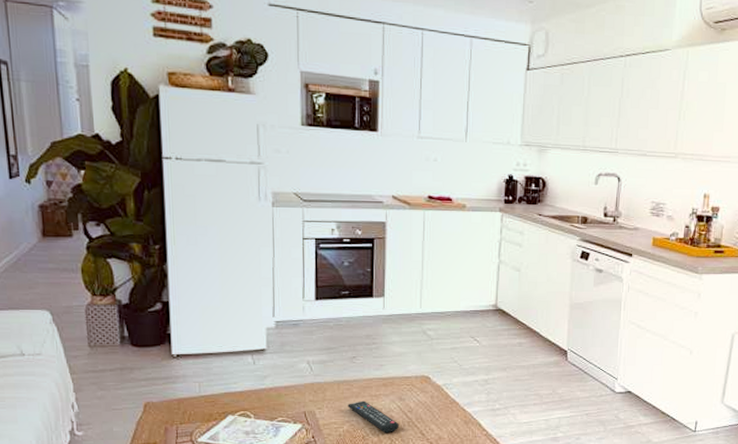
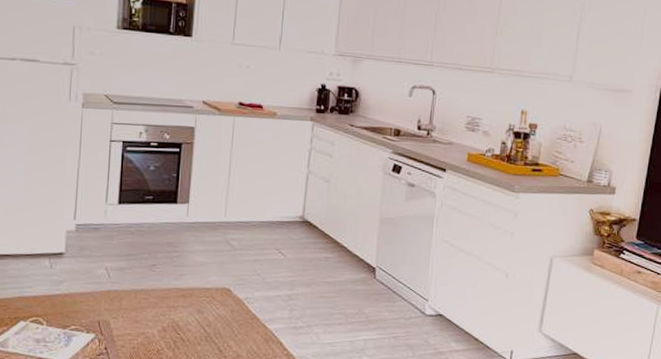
remote control: present [347,401,399,434] -> none [143,312,196,348]

